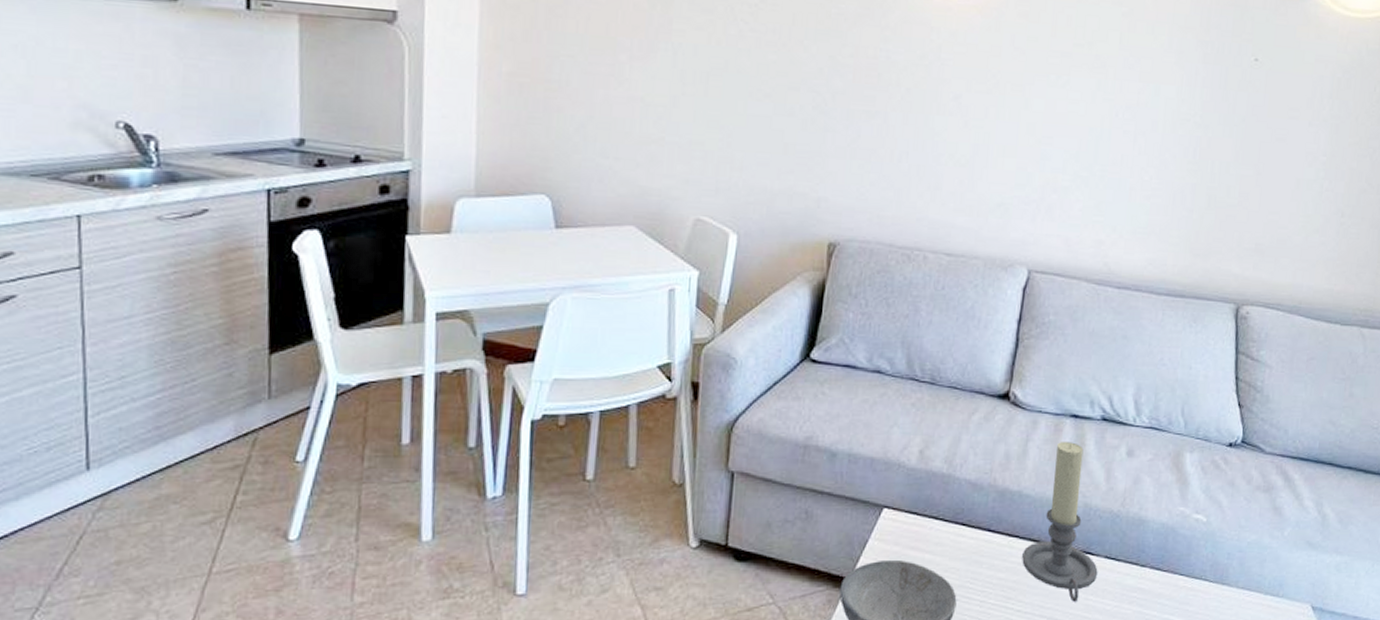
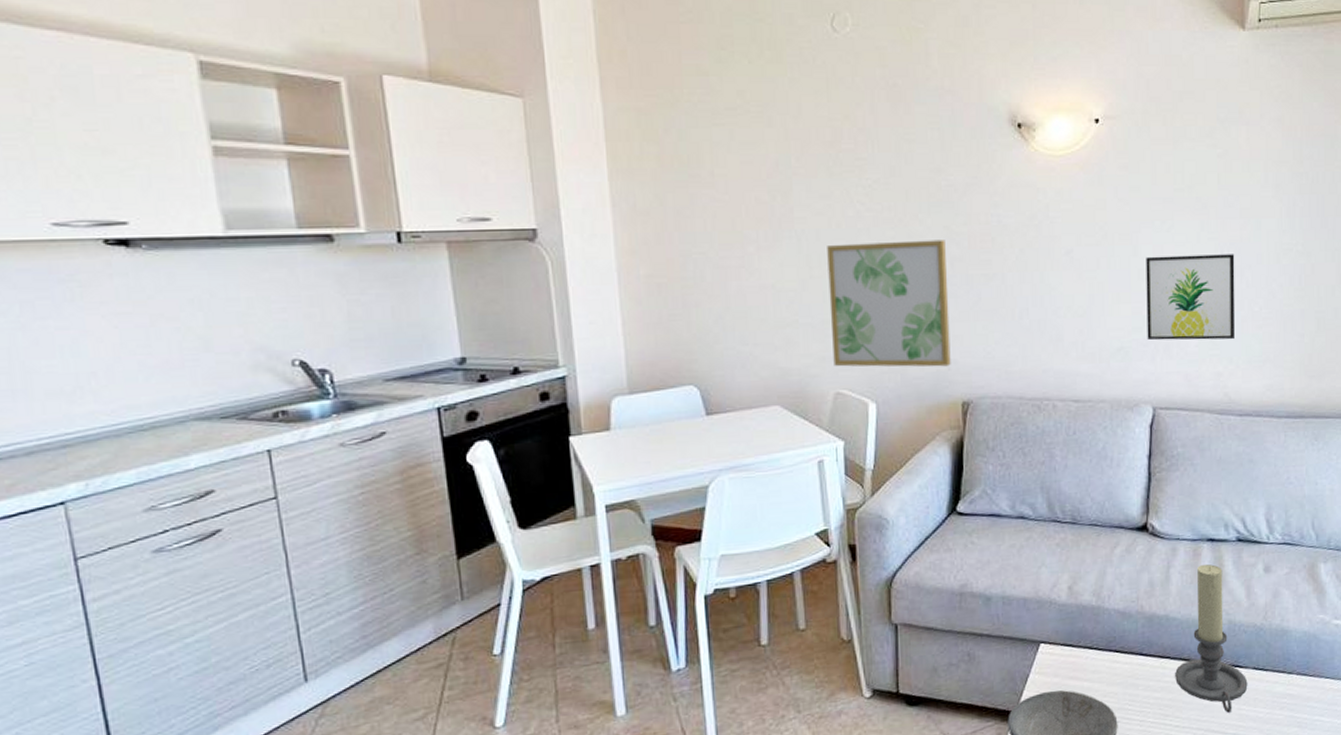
wall art: none [697,63,829,204] -> present [827,240,951,367]
wall art: none [1030,111,1130,208] -> present [1146,254,1236,341]

